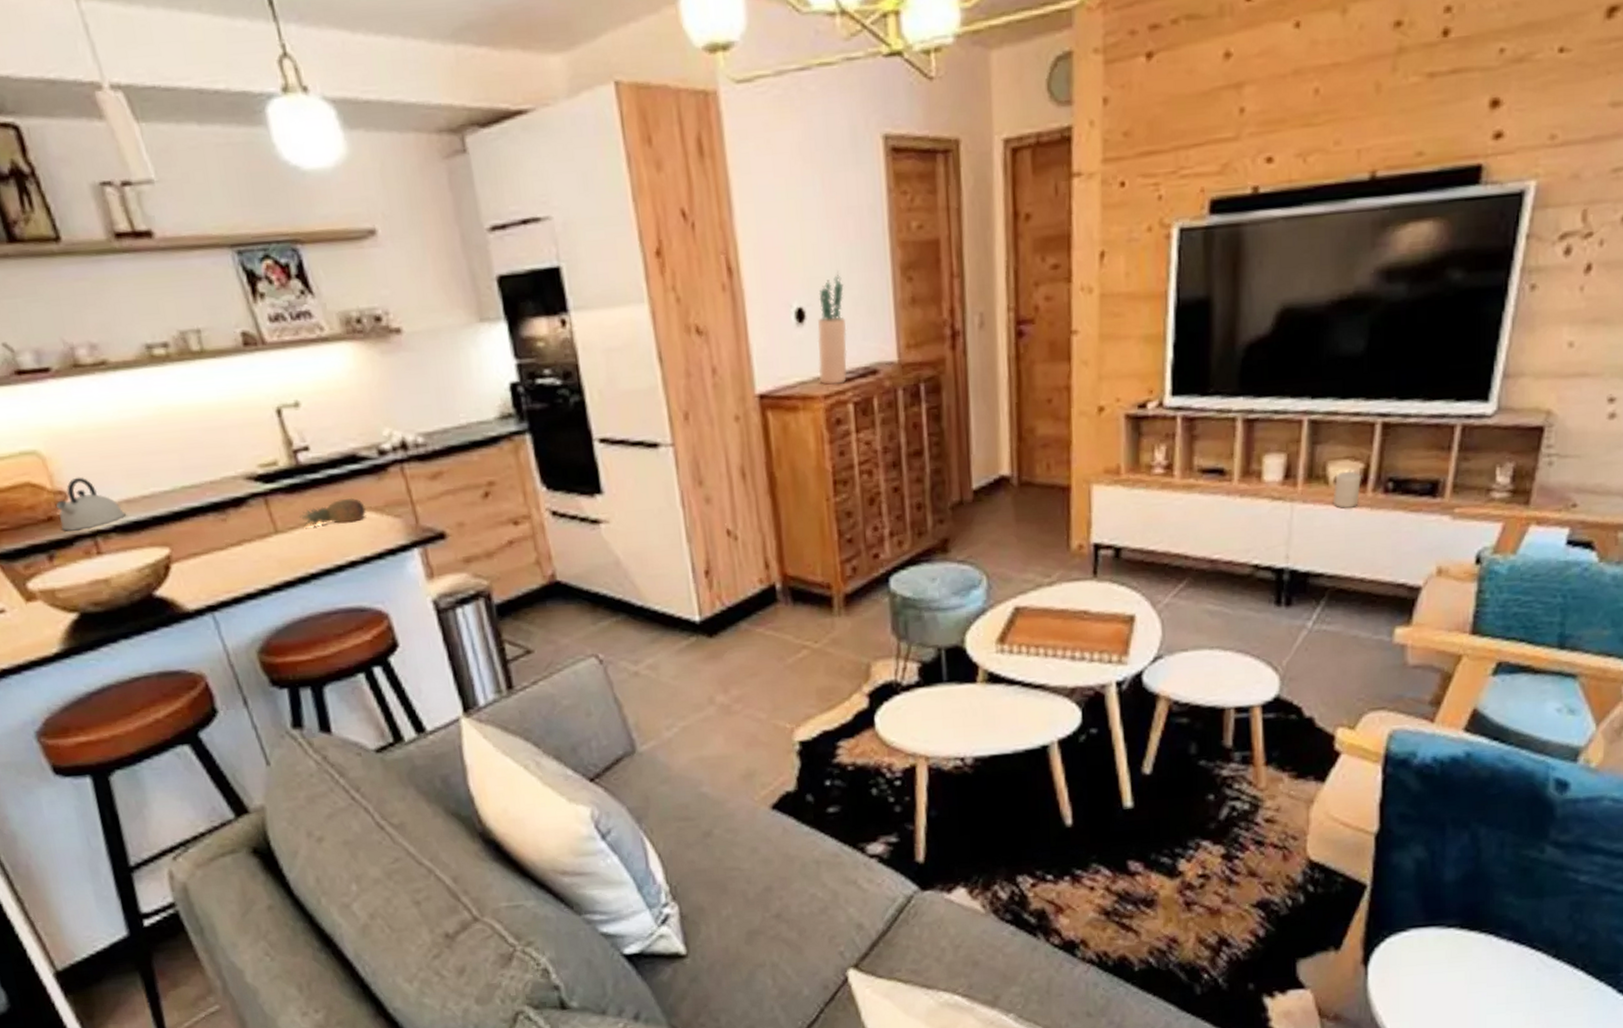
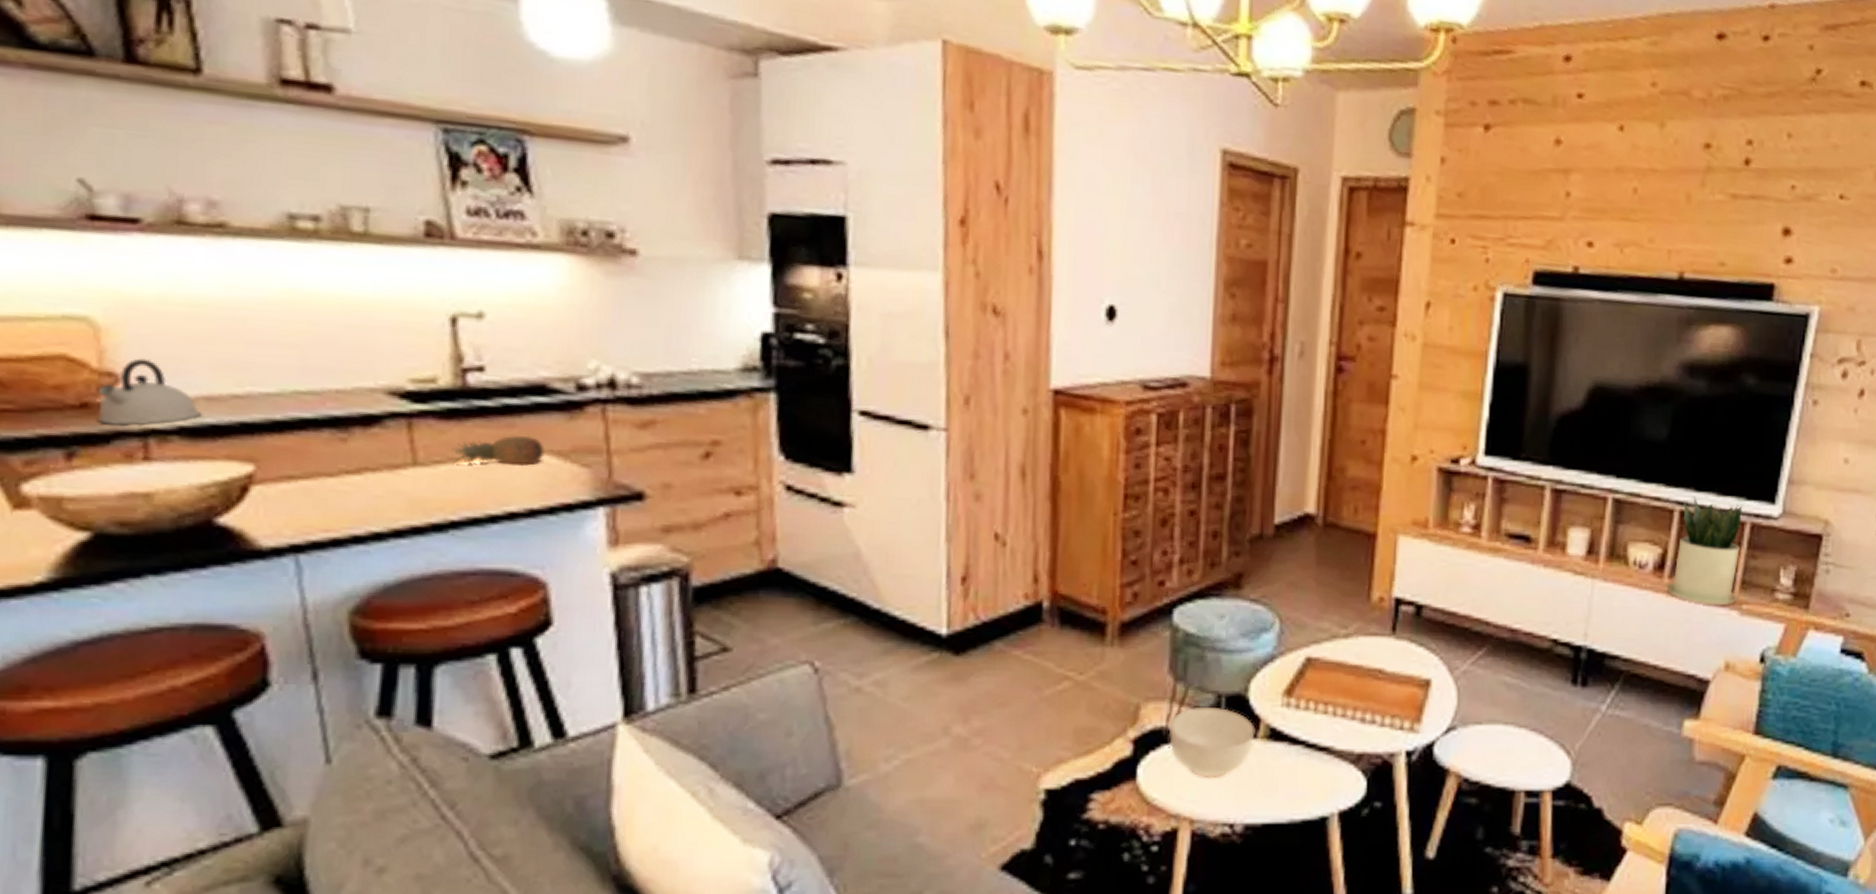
vase: present [817,272,847,385] -> none [1123,276,1162,392]
bowl: none [897,659,975,721] -> present [1168,706,1256,779]
candle: present [1333,471,1361,508] -> none [1631,554,1659,592]
planter: none [1370,407,1451,513] -> present [1666,497,1742,606]

